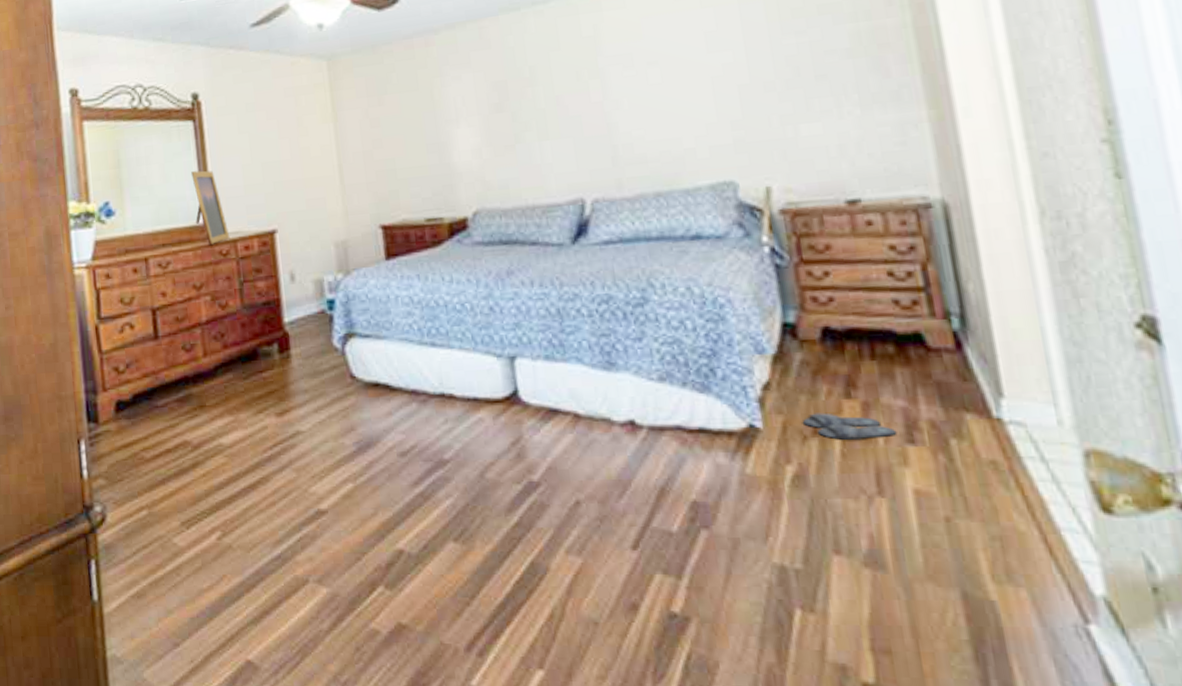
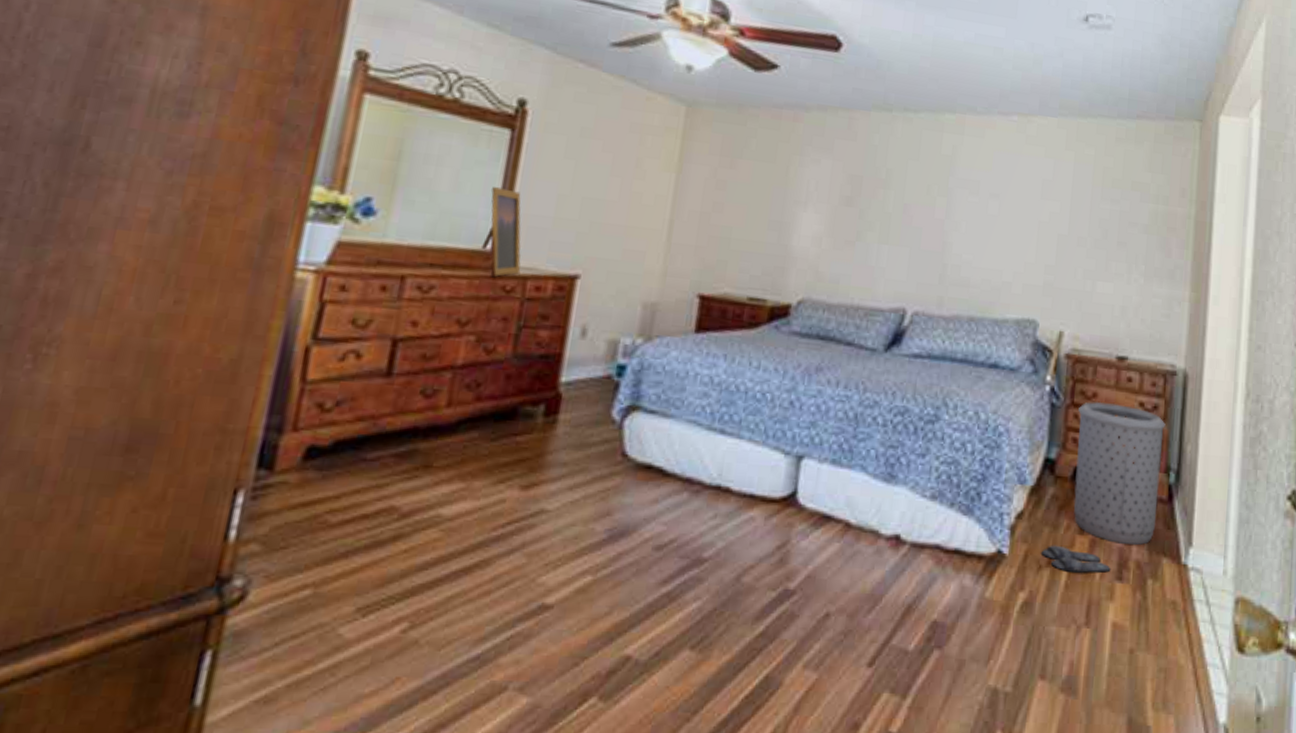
laundry basket: none [811,252,946,403] -> present [1073,401,1166,545]

